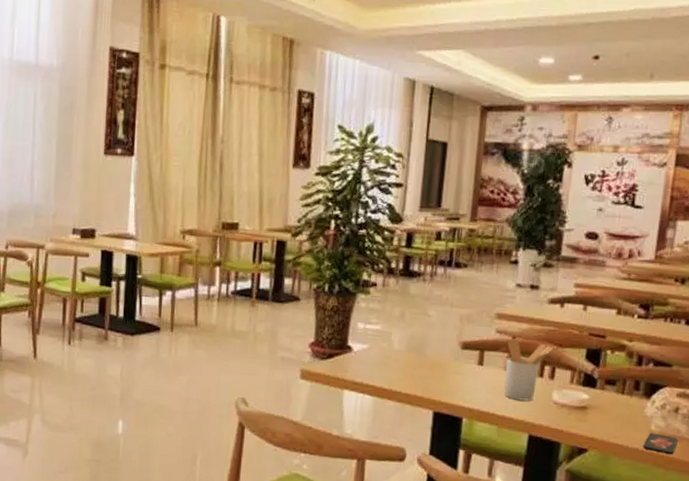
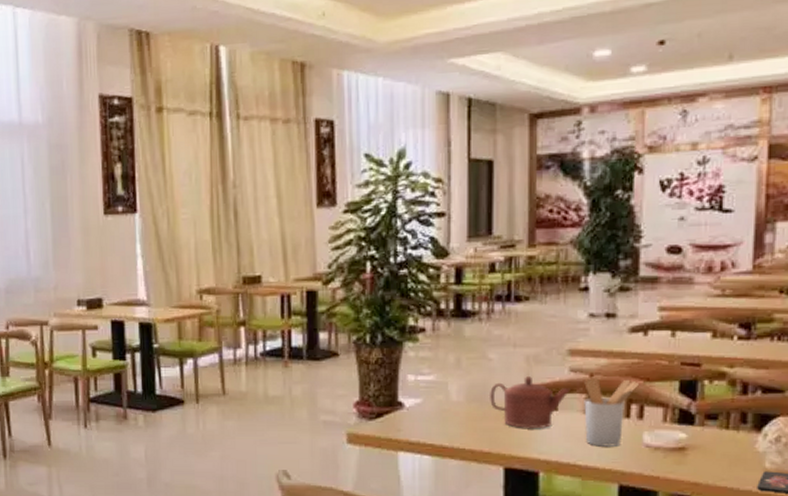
teapot: none [426,333,496,381] -> present [490,376,571,429]

